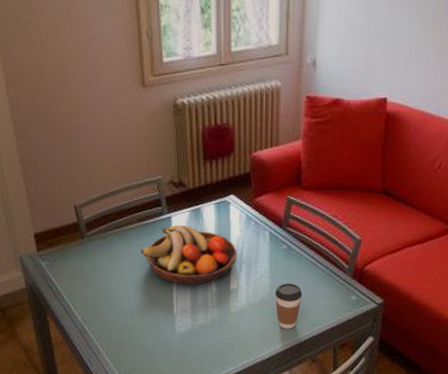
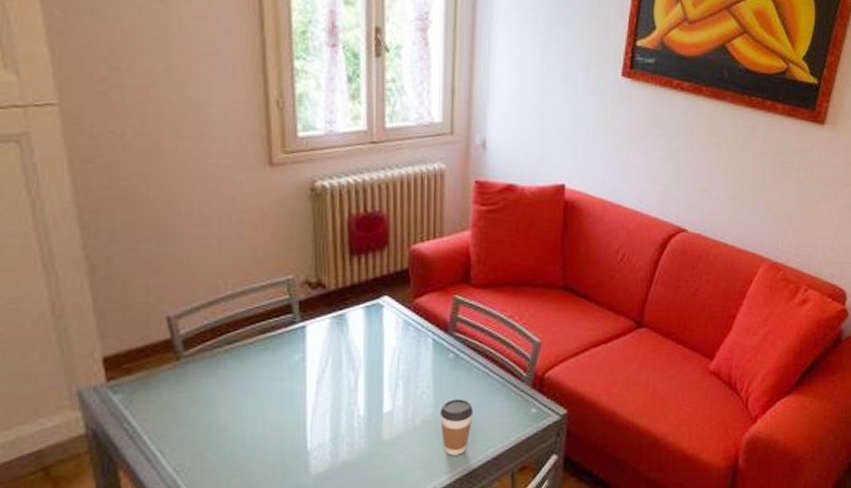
fruit bowl: present [140,225,237,284] -> none [261,335,392,410]

